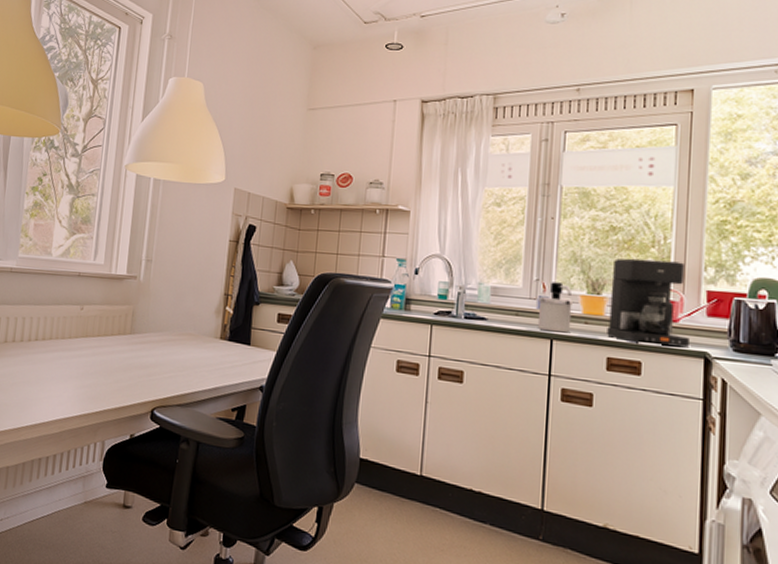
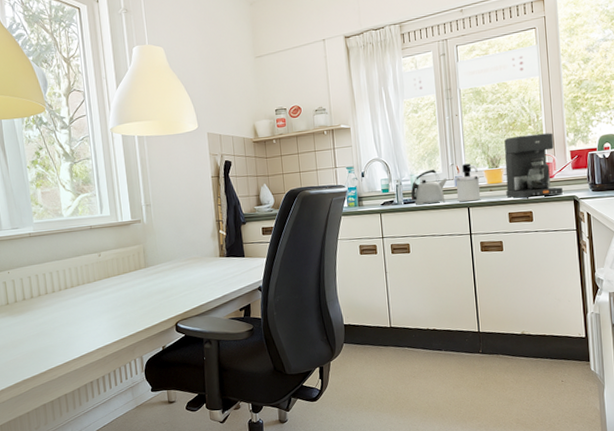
kettle: none [475,281,529,327] -> present [410,169,448,205]

